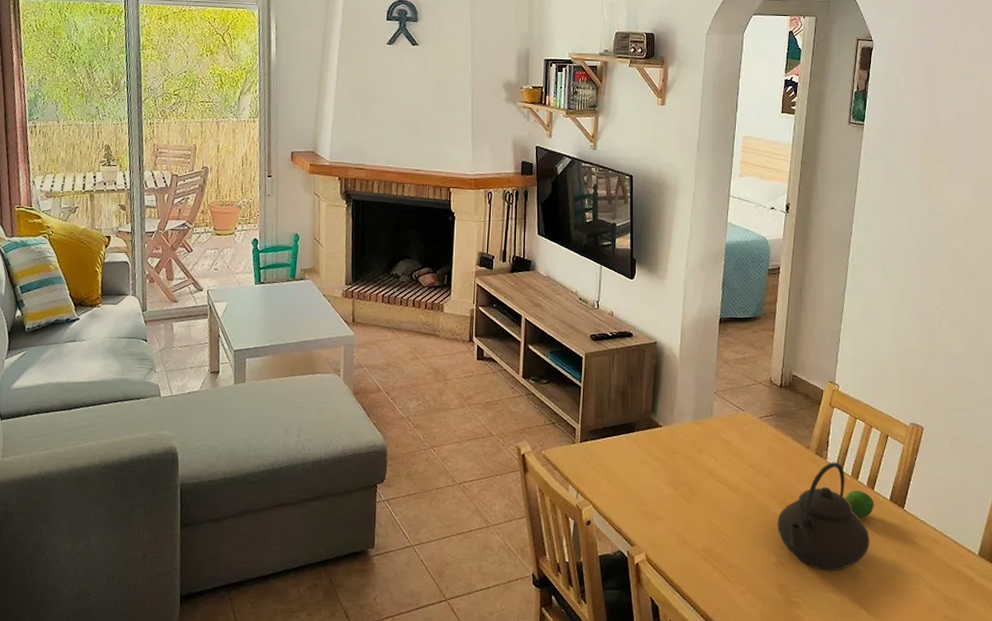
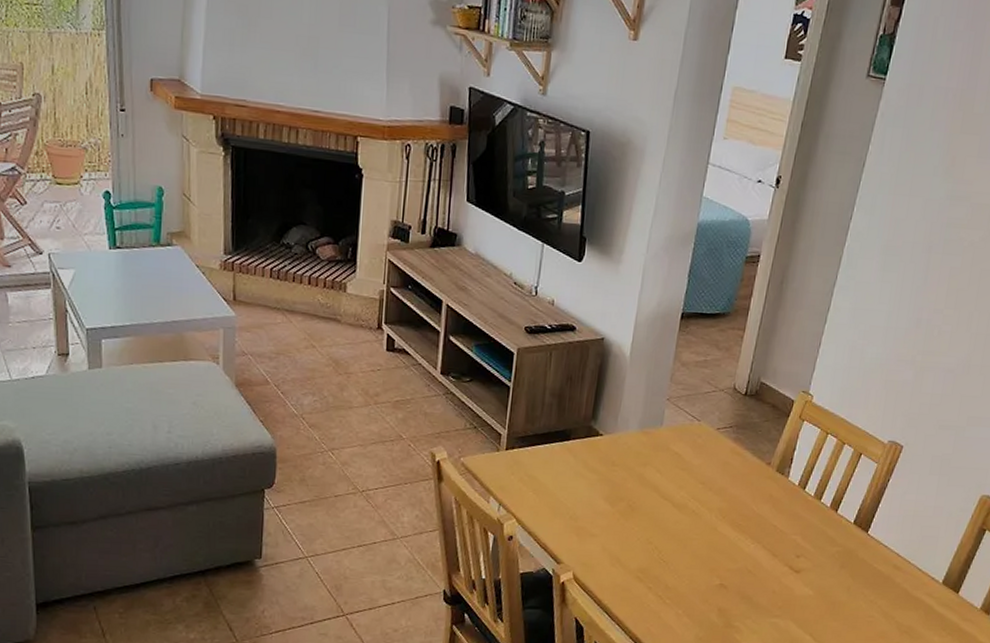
teapot: present [777,462,870,571] -> none [724,480,826,596]
fruit: present [845,490,874,518] -> none [803,511,836,542]

